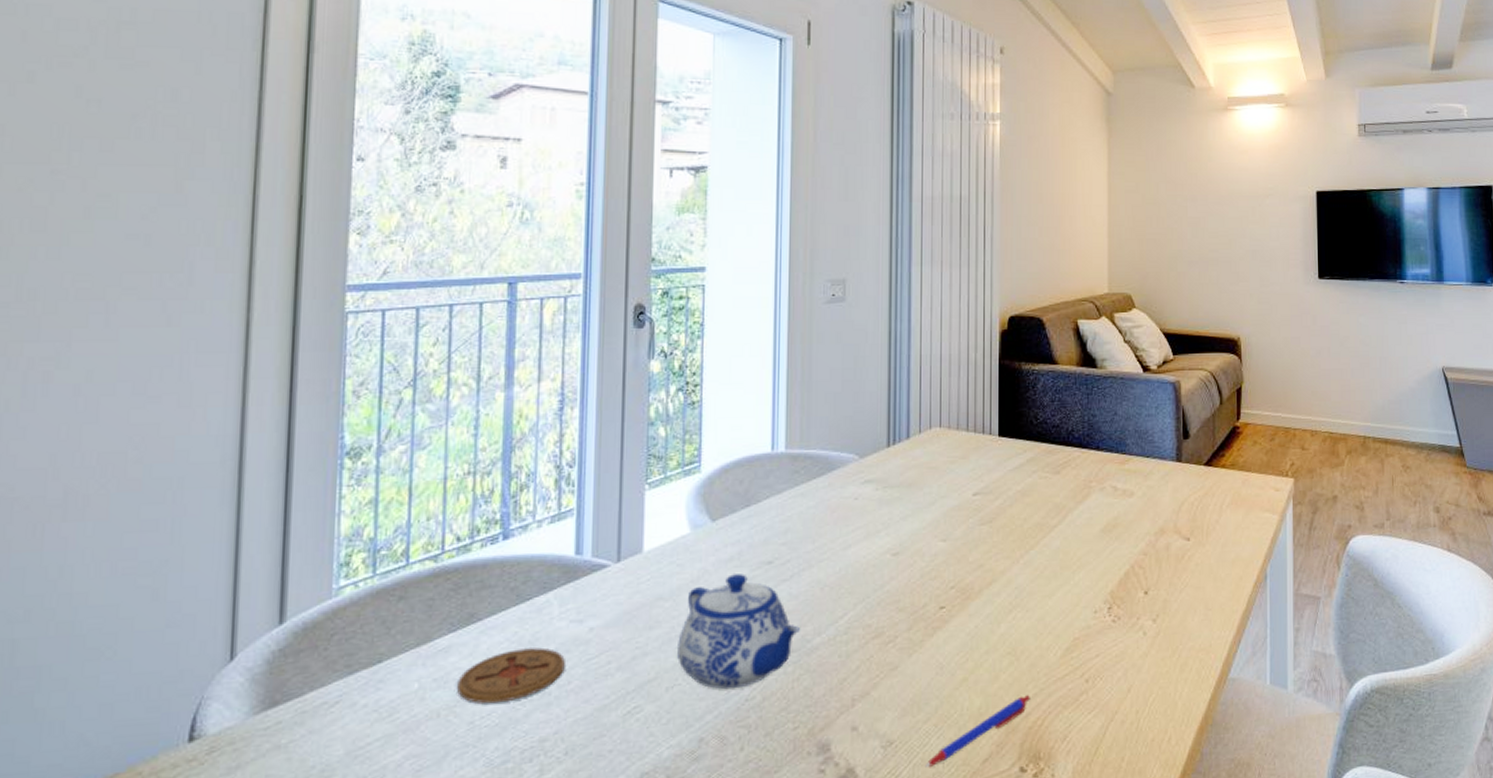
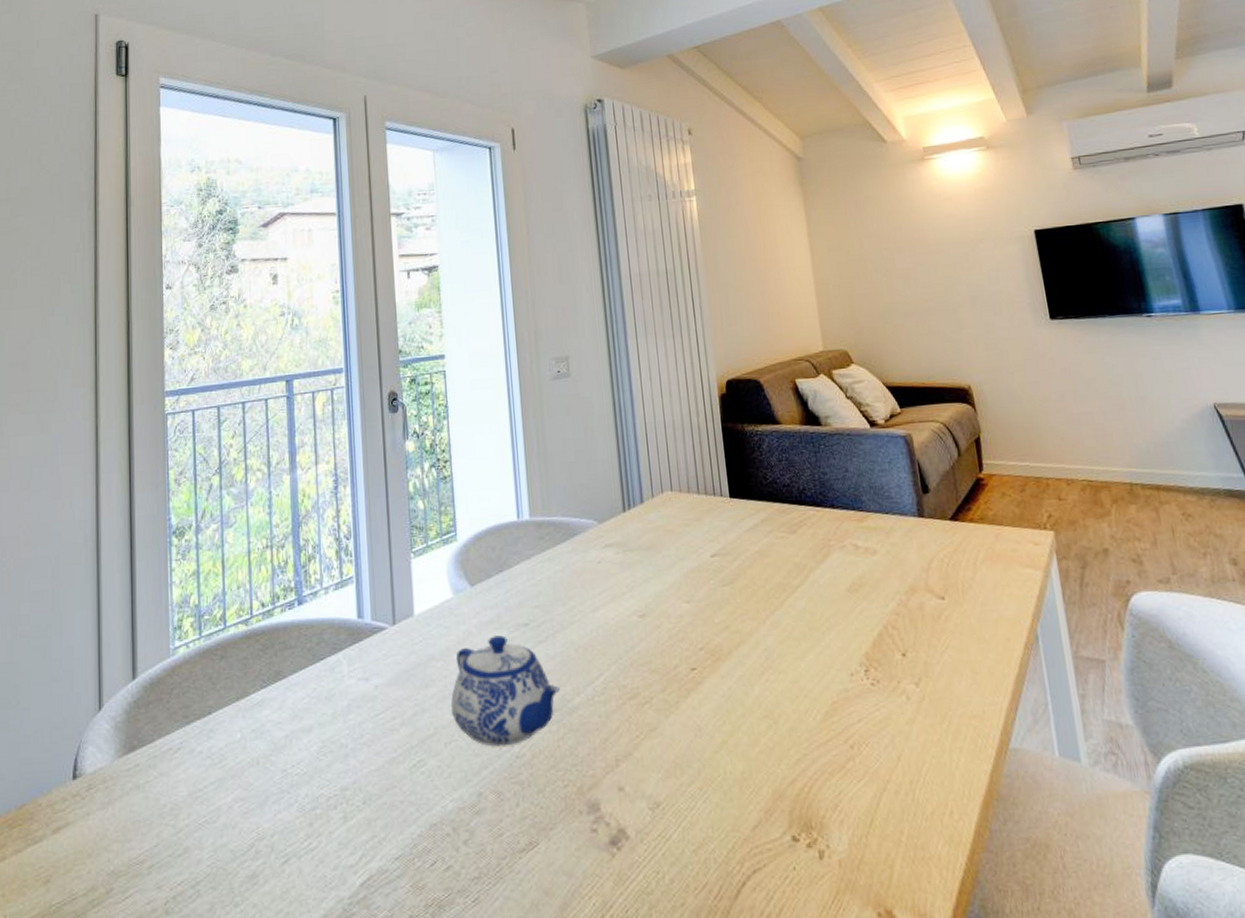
coaster: present [457,647,565,704] -> none [271,703,357,754]
pen: present [925,695,1030,767] -> none [694,760,794,831]

